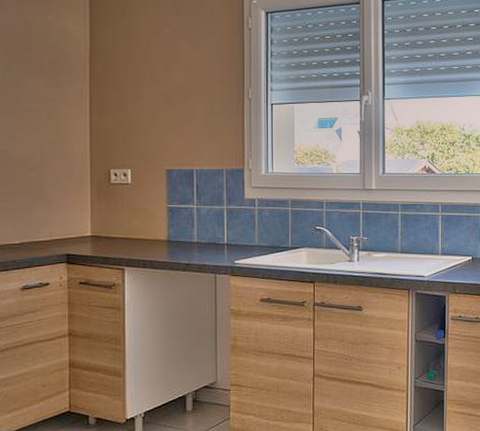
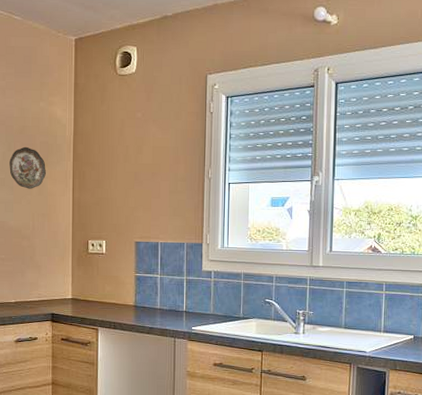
decorative plate: none [10,65,56,113] -> present [9,146,46,189]

